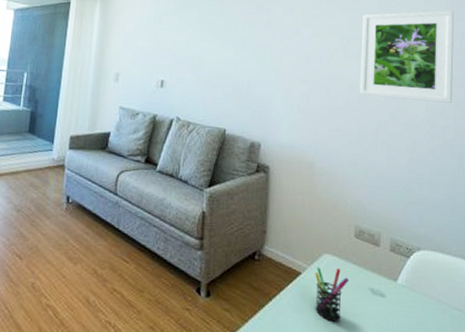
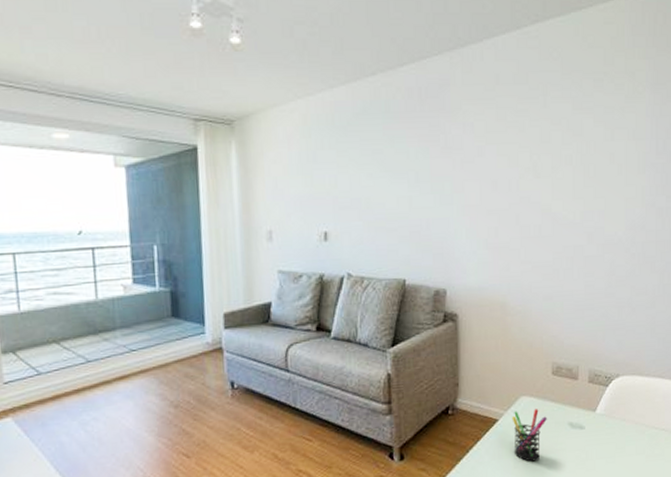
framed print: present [360,10,454,103] -> none [553,104,657,219]

